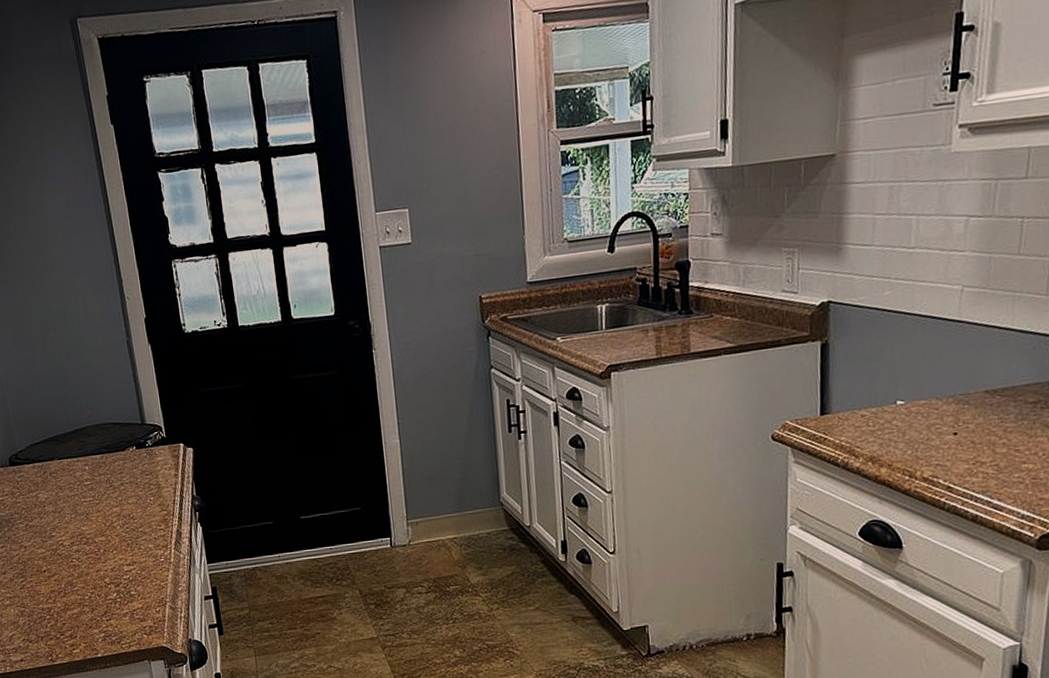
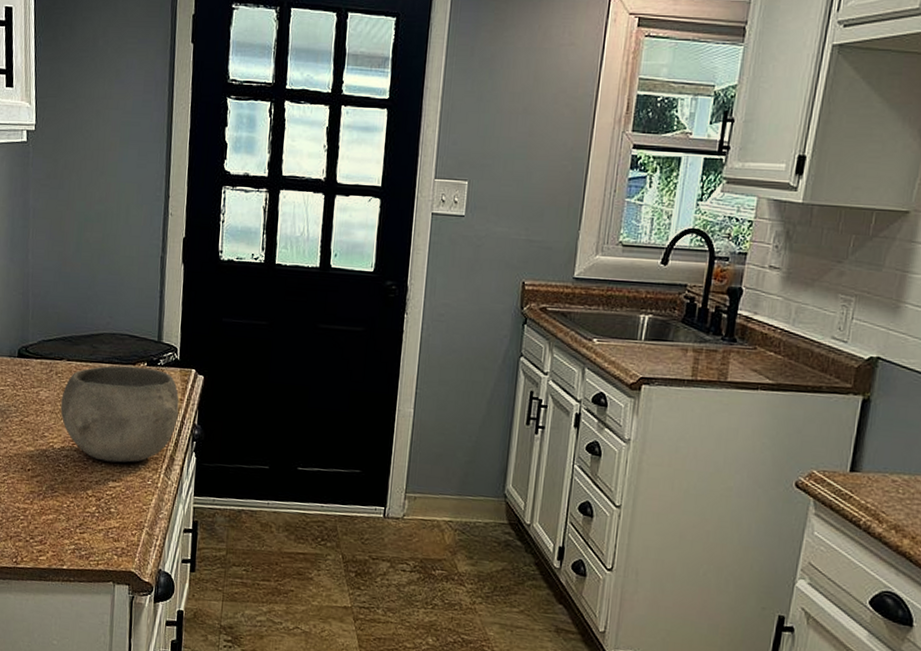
bowl: none [60,450,177,548] -> present [60,365,179,463]

